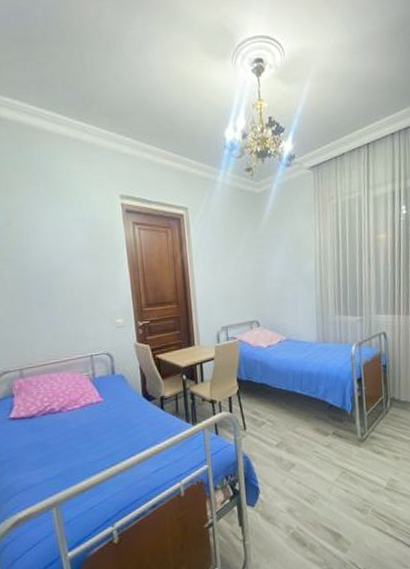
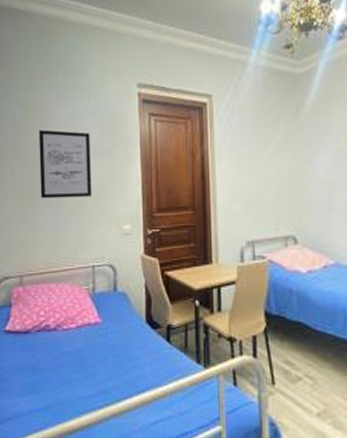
wall art: none [24,235,84,300] -> present [38,130,92,199]

